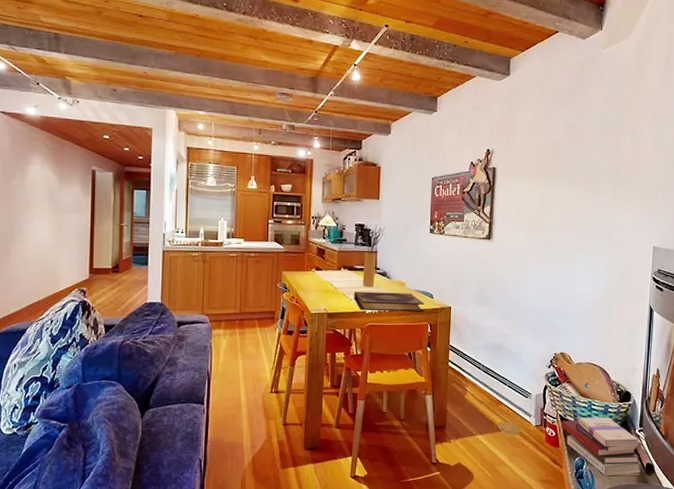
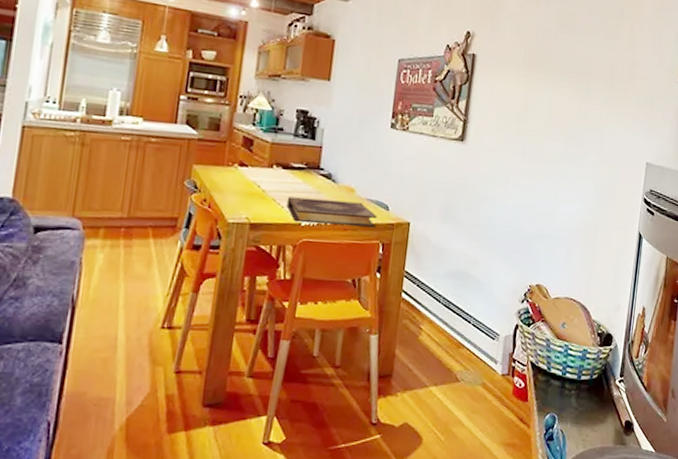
vase: present [362,224,386,287] -> none [299,112,336,193]
books: present [561,417,641,477] -> none [532,364,620,438]

